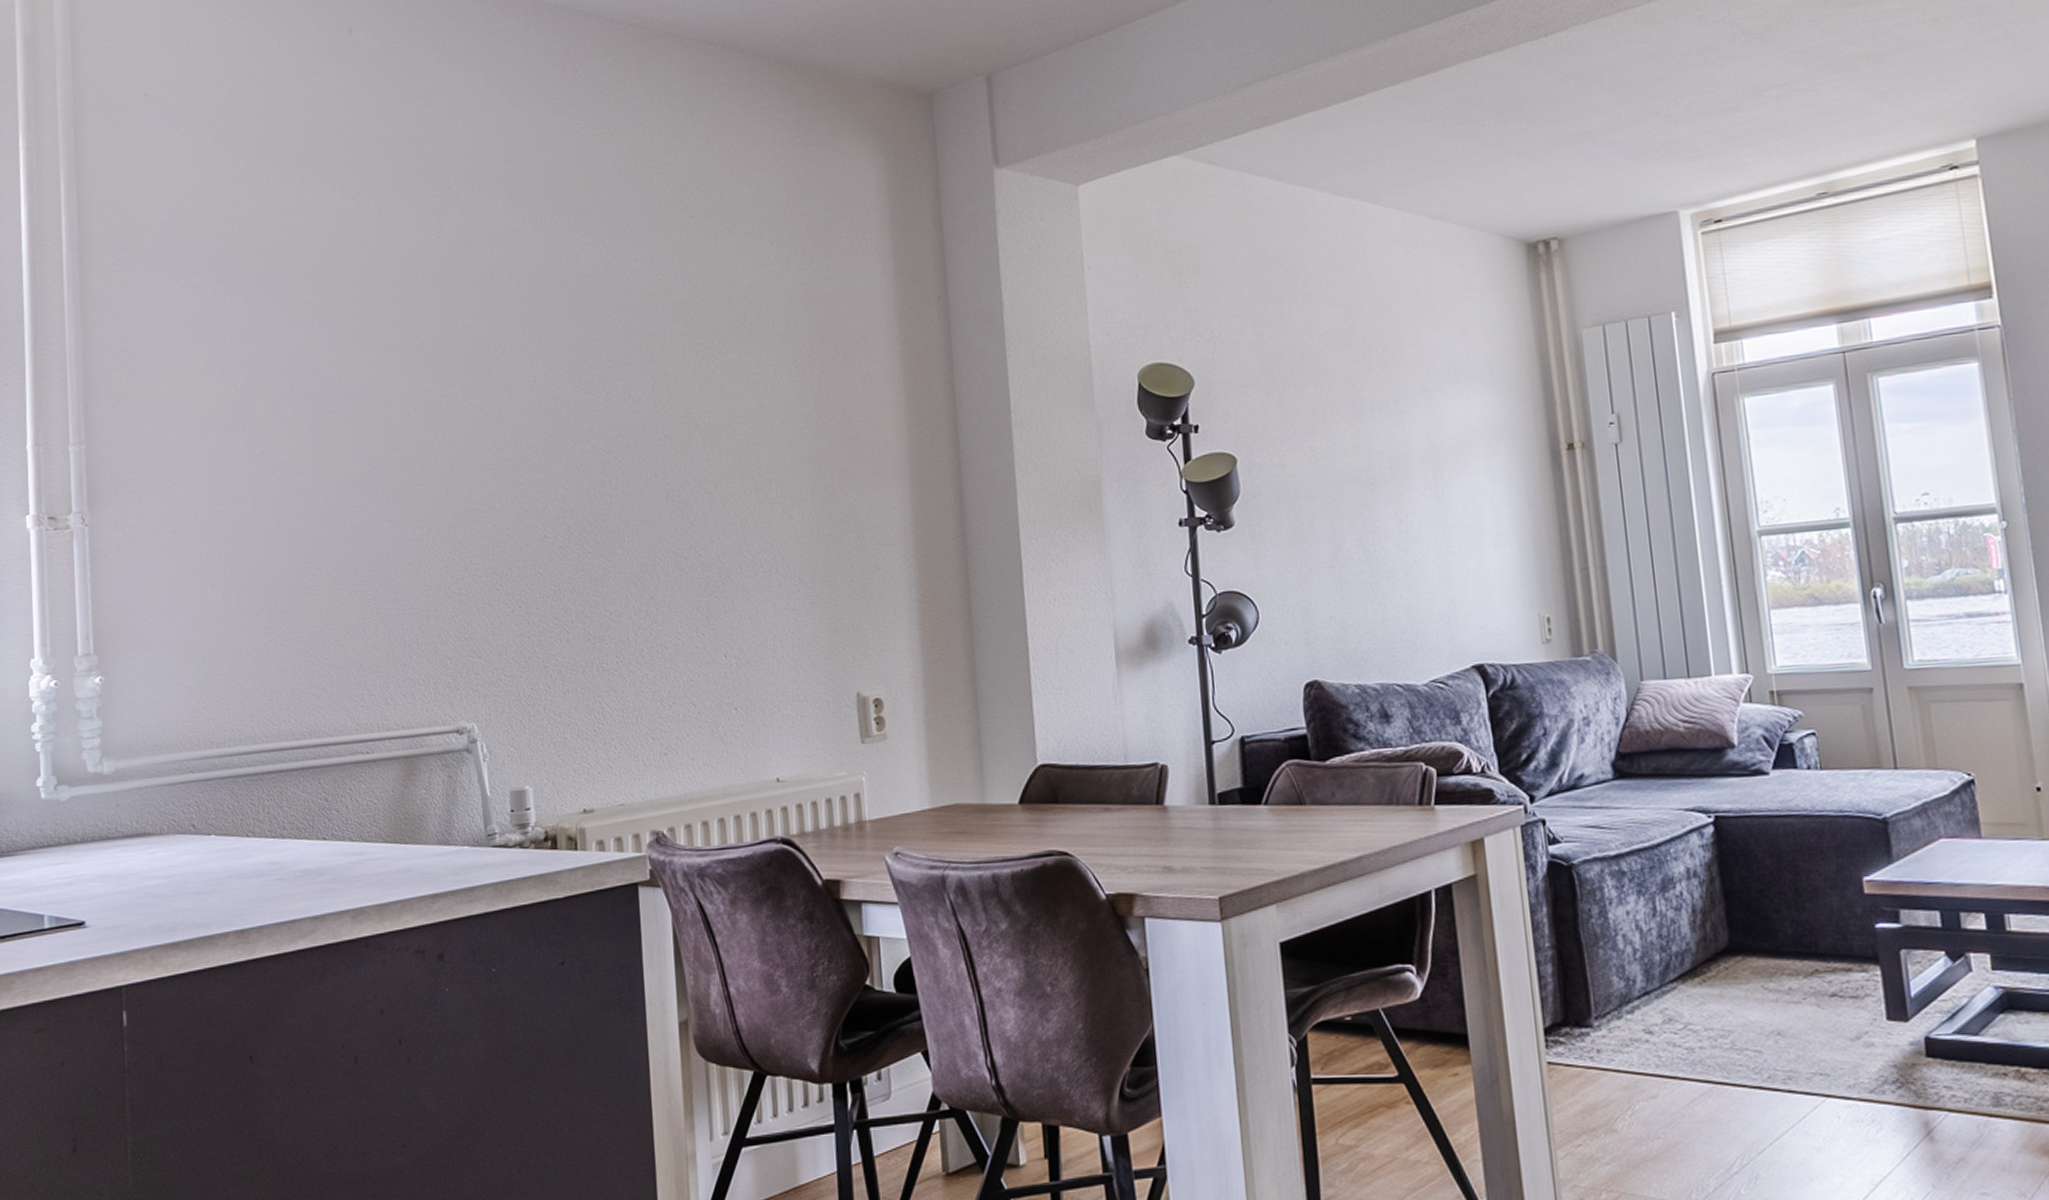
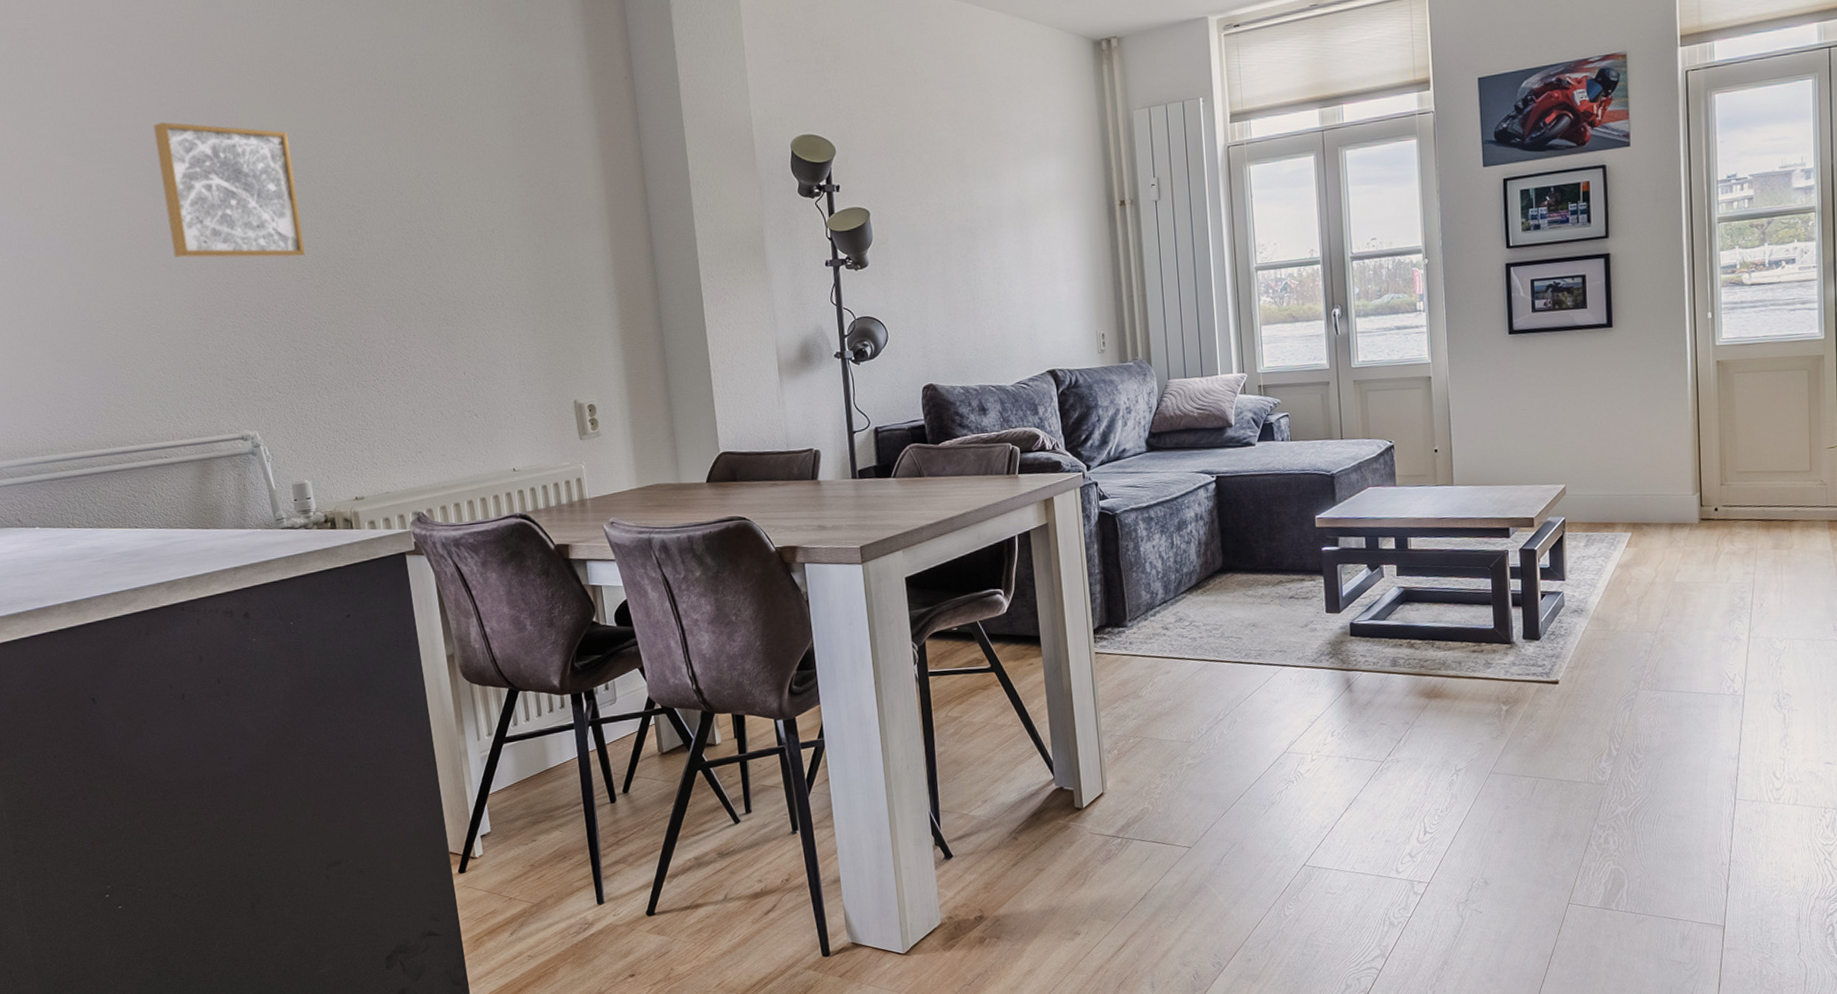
wall art: none [394,354,550,513] -> present [153,121,305,258]

